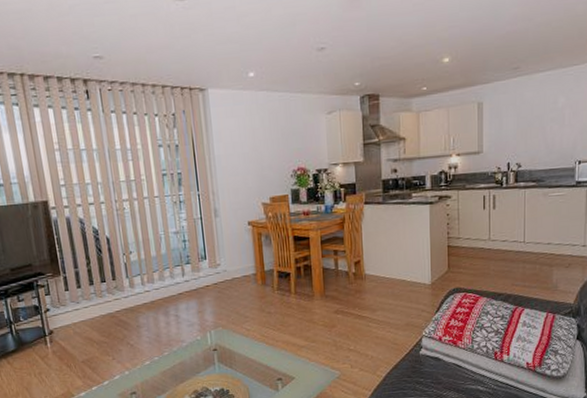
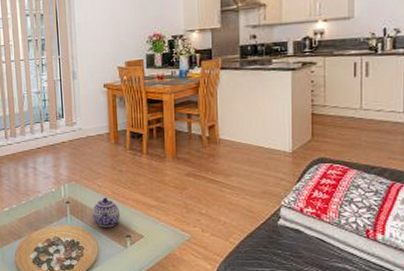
teapot: none [241,341,271,373] -> present [92,197,121,227]

